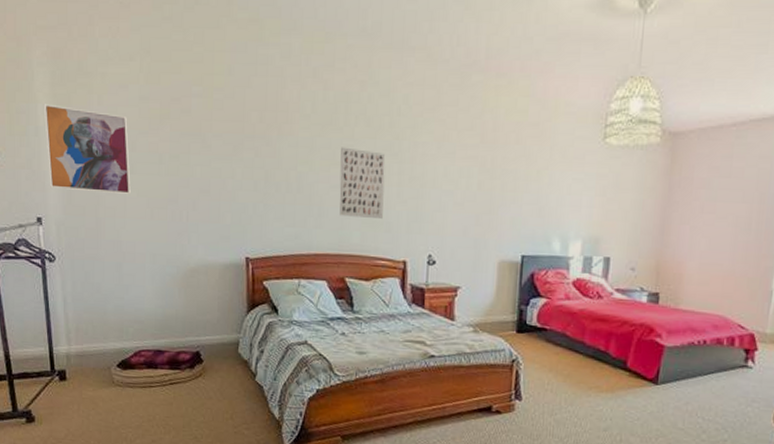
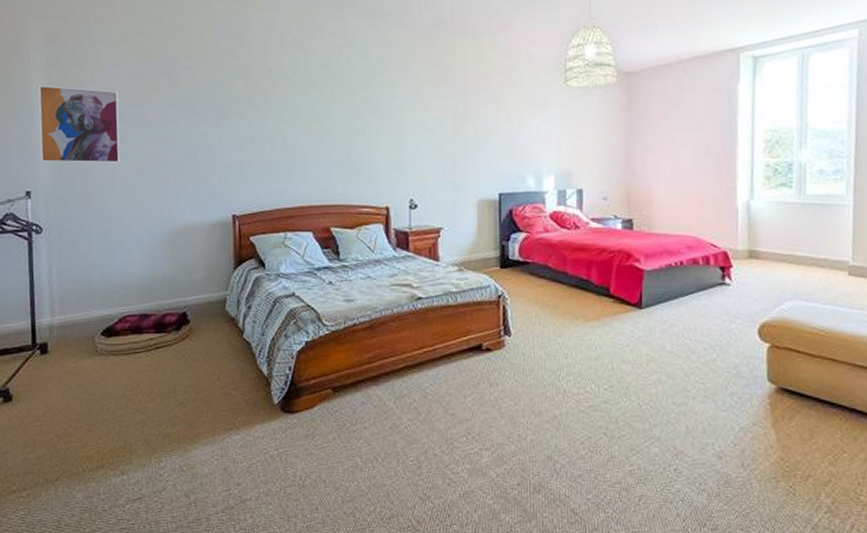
wall art: present [339,147,386,220] -> none [322,105,365,170]

